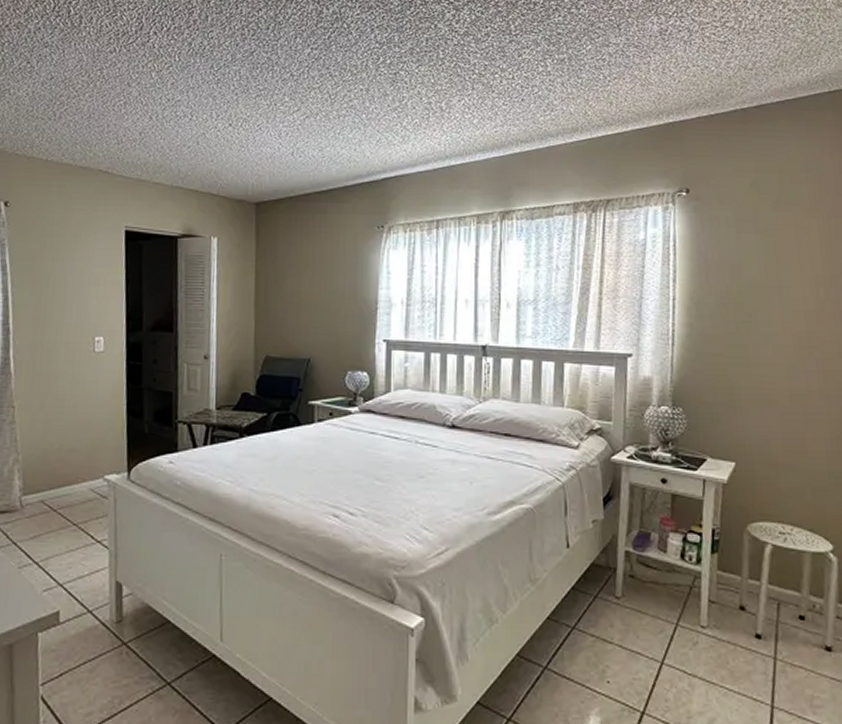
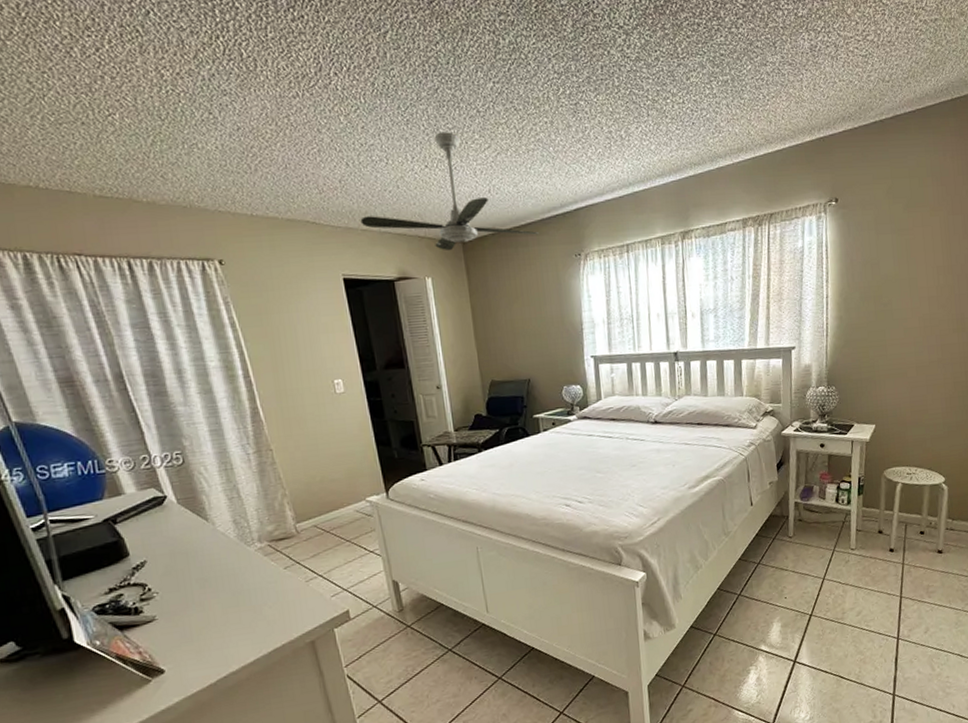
ceiling fan: none [153,93,340,212] -> present [360,132,539,251]

